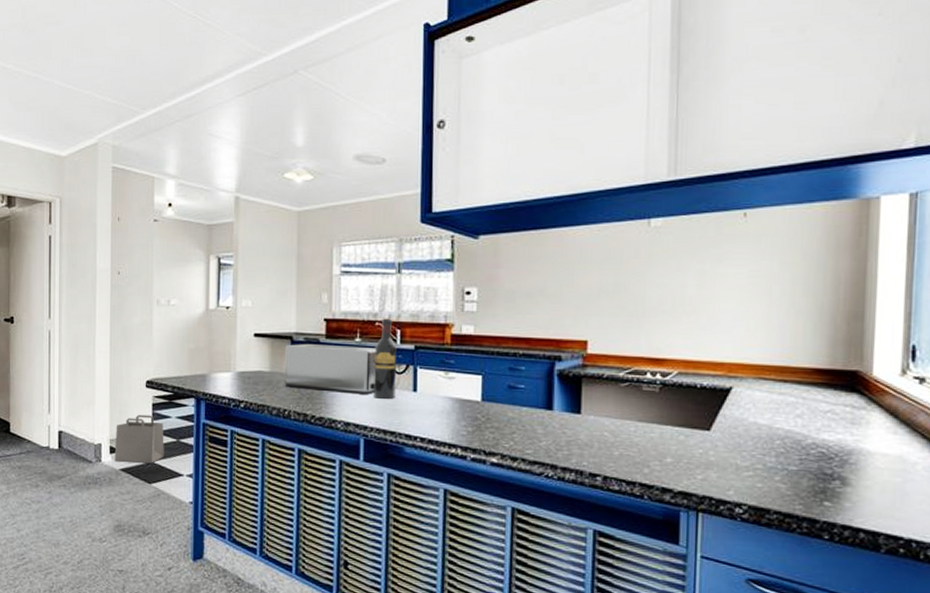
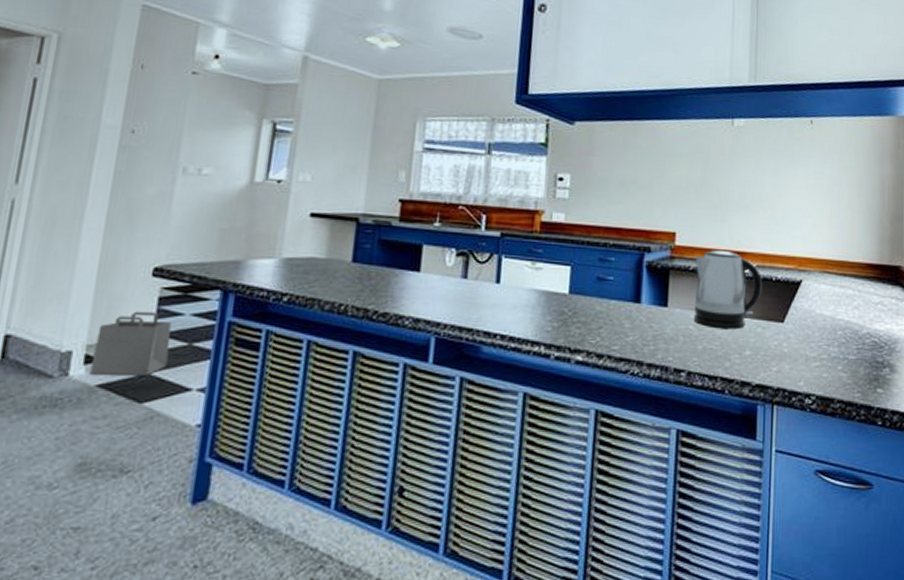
toaster: present [285,343,376,395] -> none [343,226,457,287]
wine bottle: present [374,318,398,400] -> none [450,202,482,293]
kettle: none [608,357,686,437] -> present [693,249,763,330]

